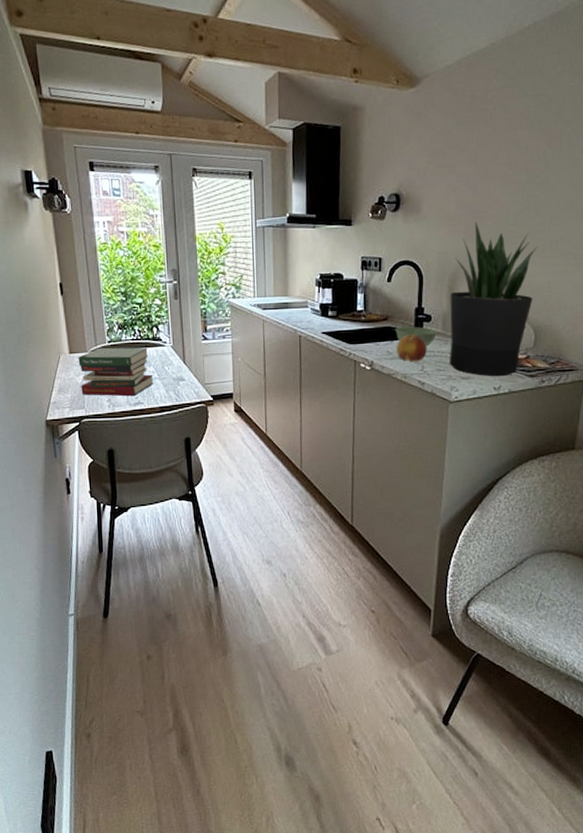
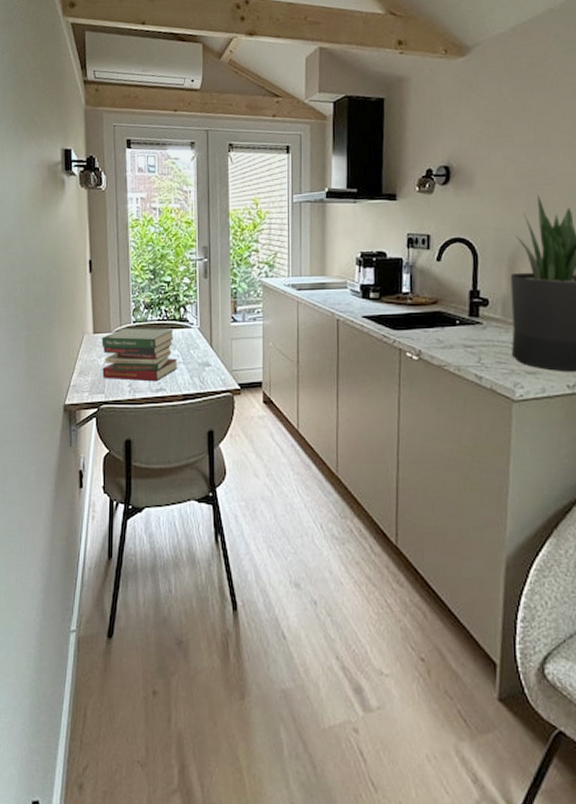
bowl: present [395,327,438,347] -> none [446,312,497,335]
fruit: present [397,334,427,362] -> none [448,320,484,352]

